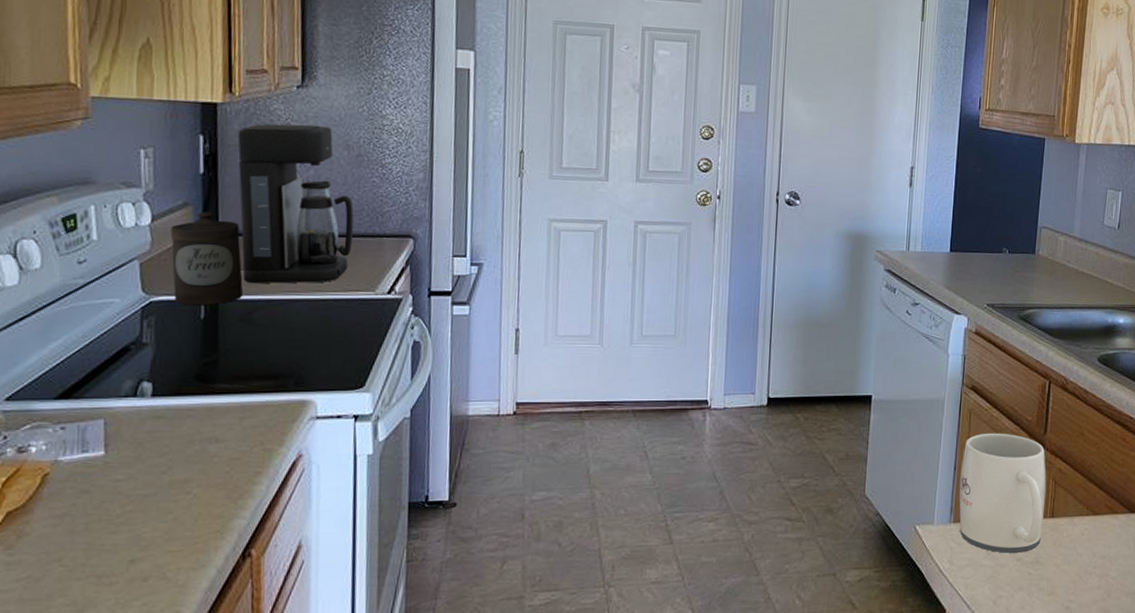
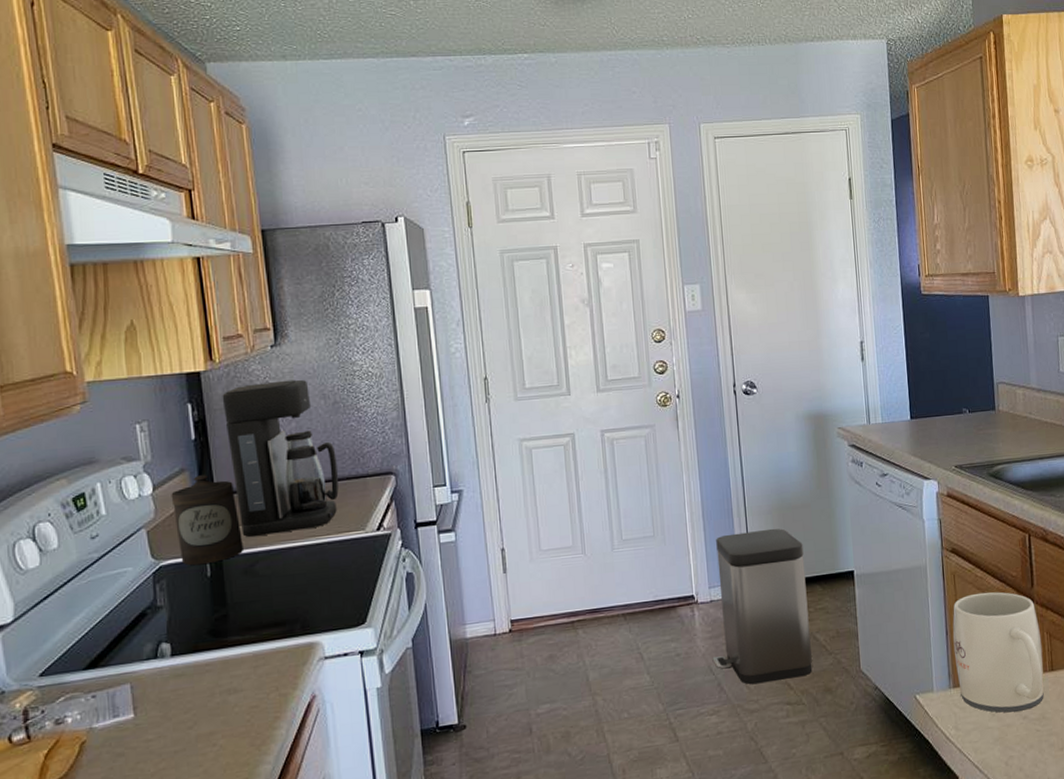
pedal bin: none [717,343,825,496] -> present [712,528,813,685]

